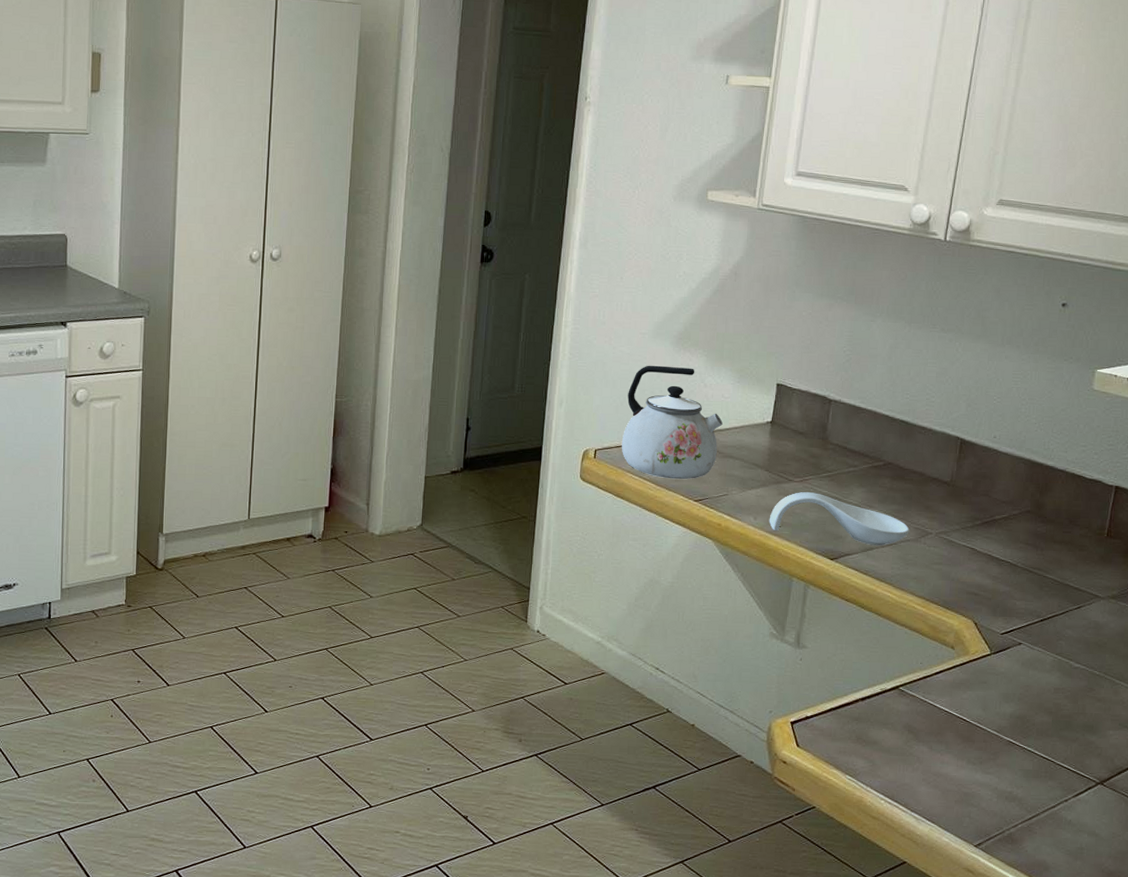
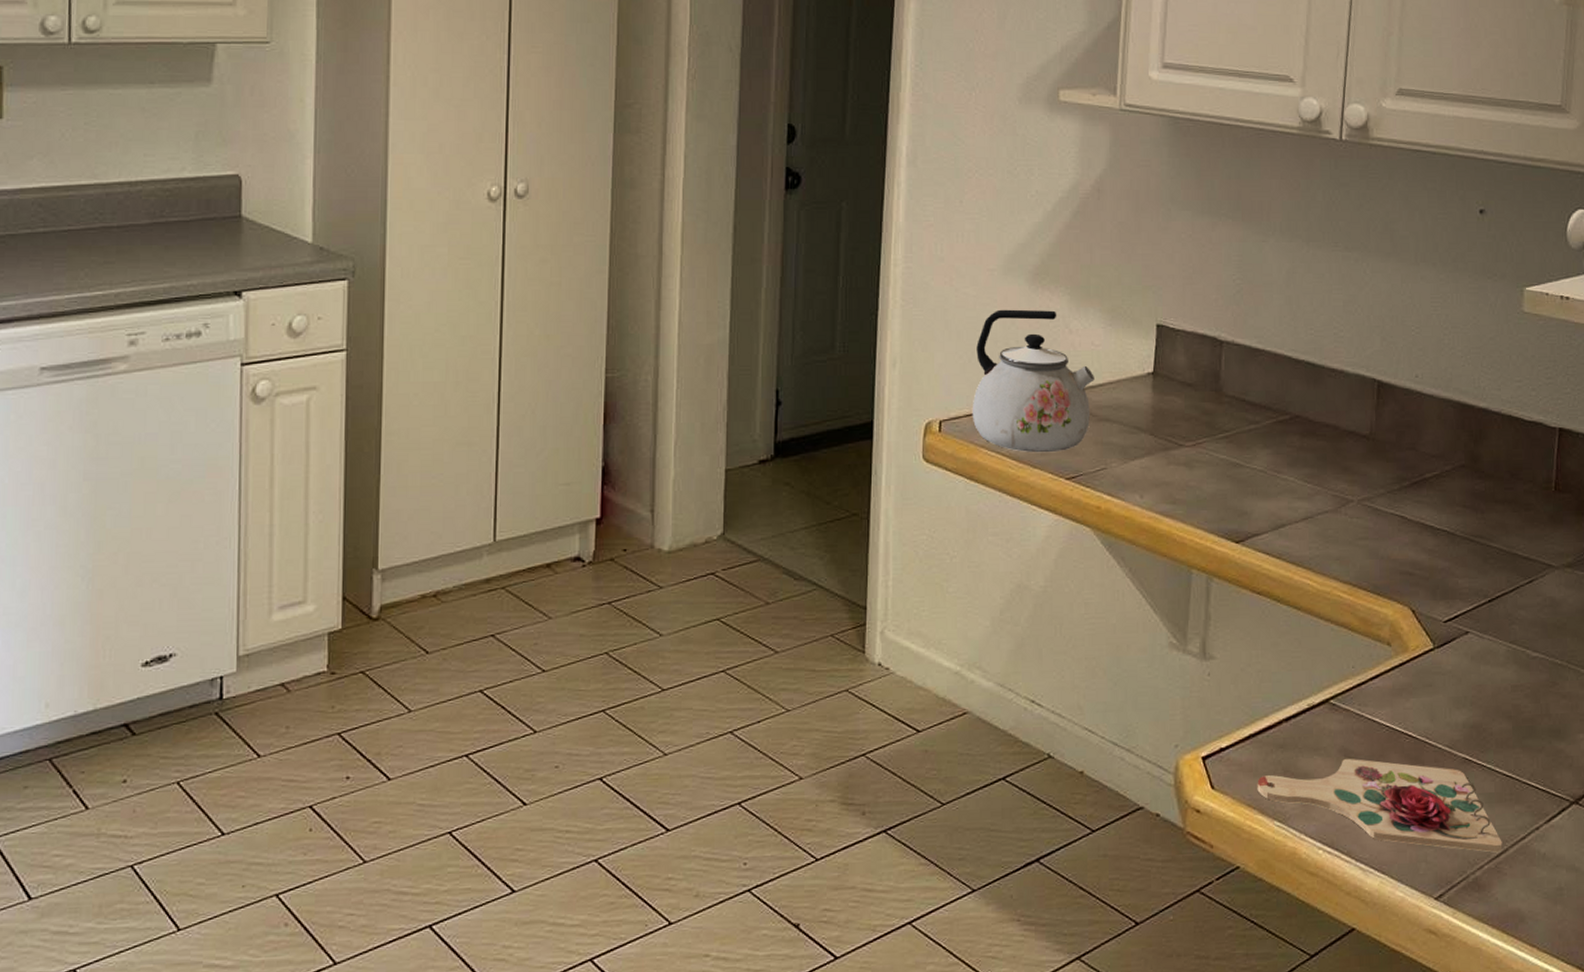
spoon rest: present [769,492,909,546] -> none [1158,459,1327,522]
cutting board: none [834,733,1035,816] -> present [1257,759,1502,853]

